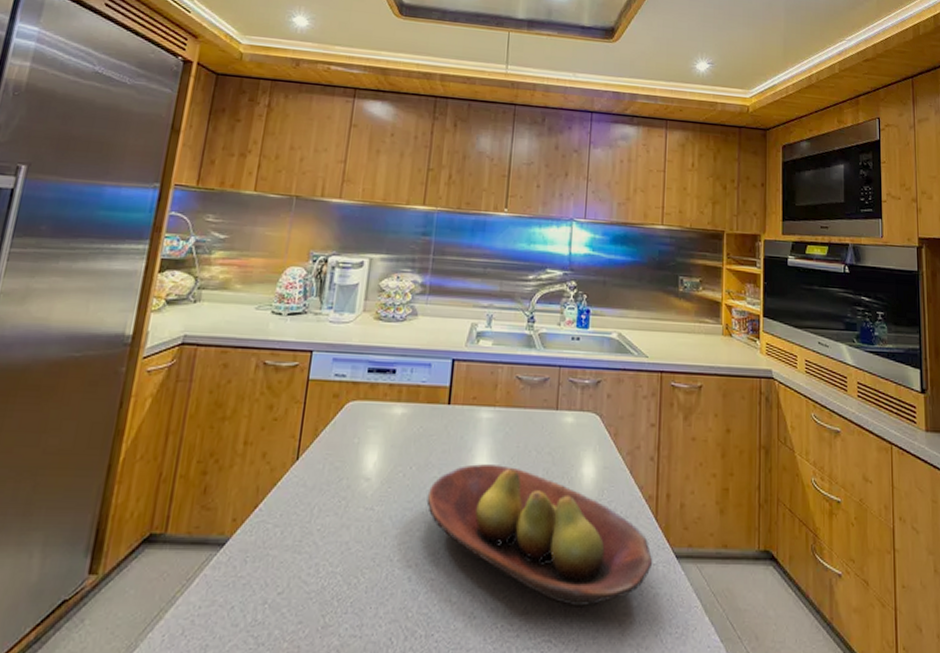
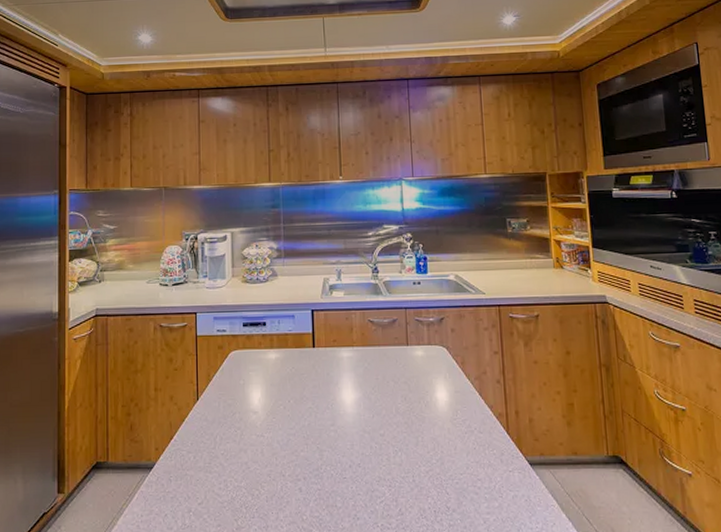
fruit bowl: present [426,464,653,607] -> none [306,395,509,509]

